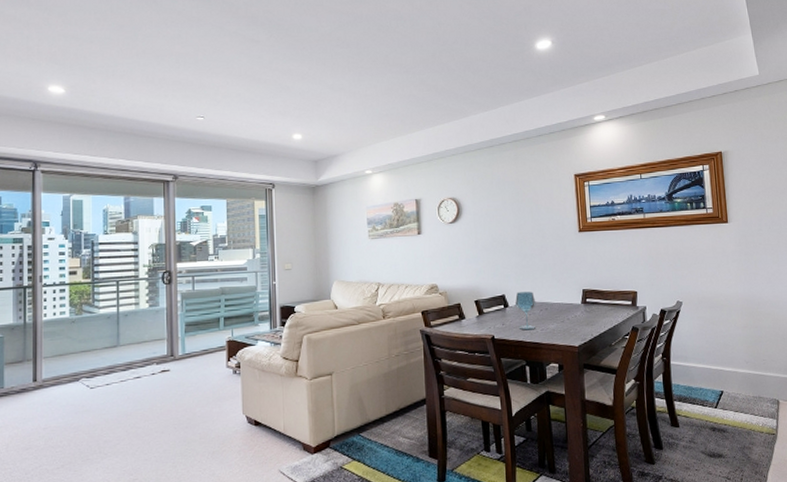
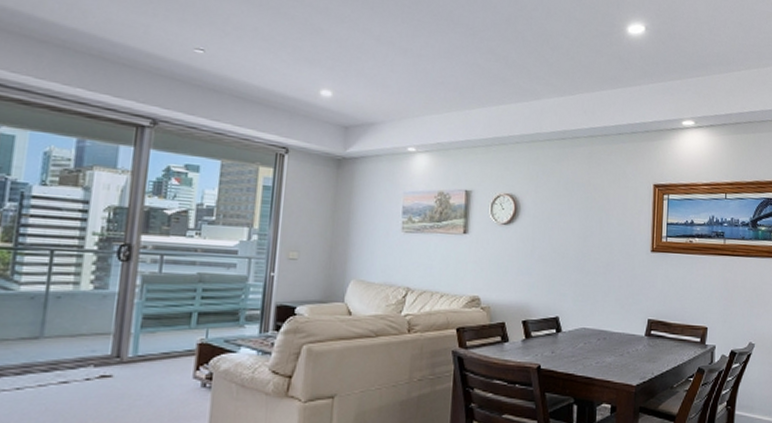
wine glass: present [514,291,536,330] -> none [569,315,594,362]

